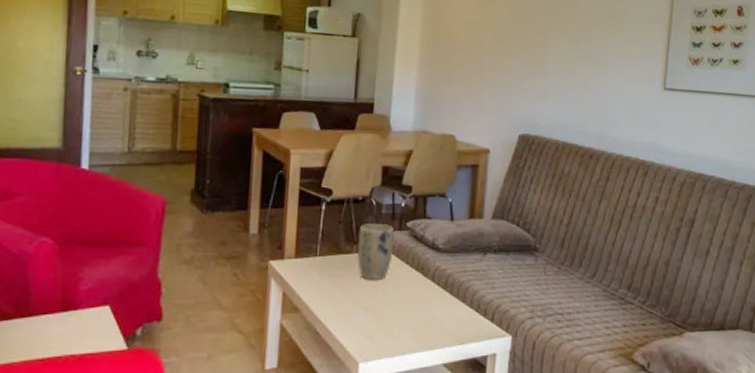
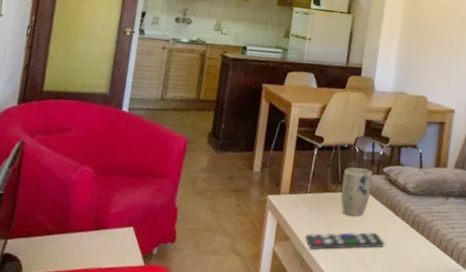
remote control: none [318,298,413,320] -> present [305,232,385,250]

